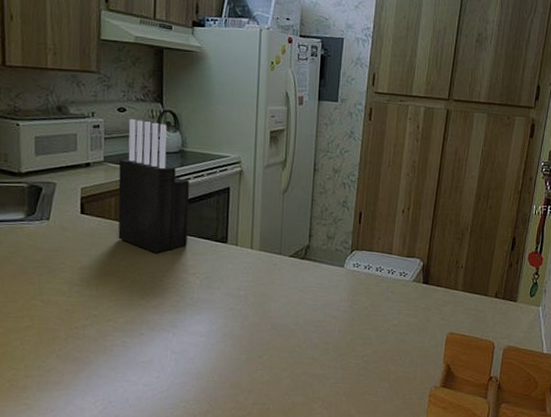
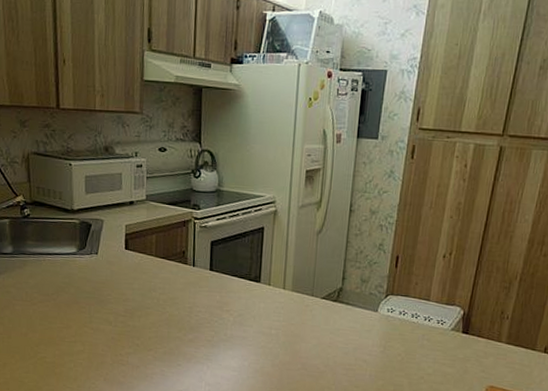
knife block: present [118,119,190,254] -> none [158,159,226,290]

